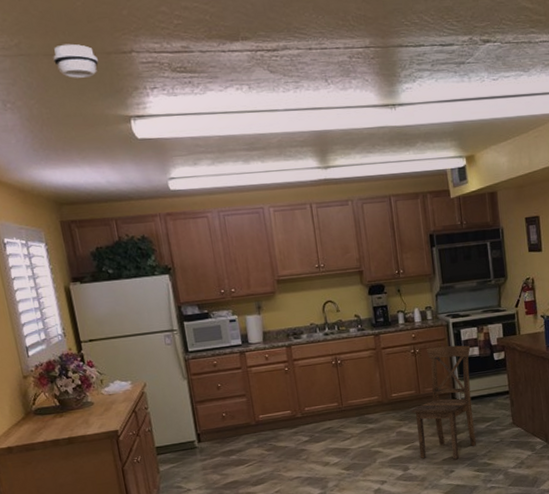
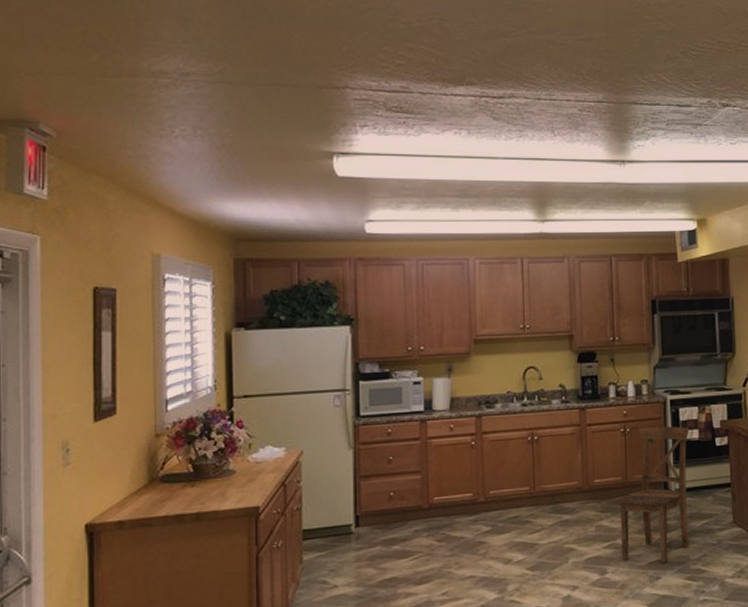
smoke detector: present [53,43,98,78] -> none [258,74,307,110]

